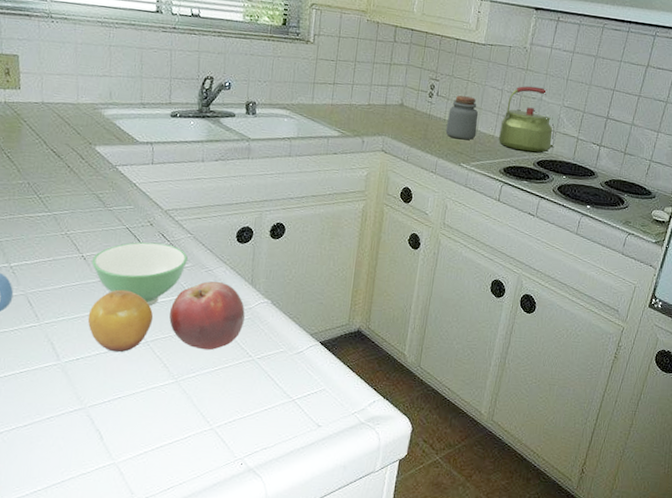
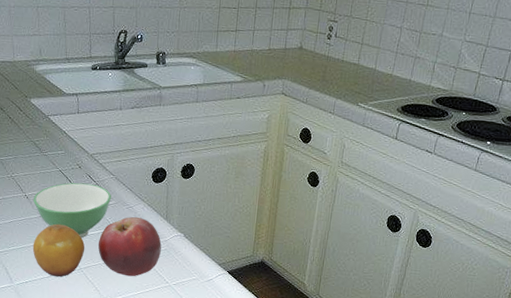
jar: present [445,95,479,140] -> none [343,36,377,80]
kettle: present [498,86,554,154] -> none [397,22,455,91]

